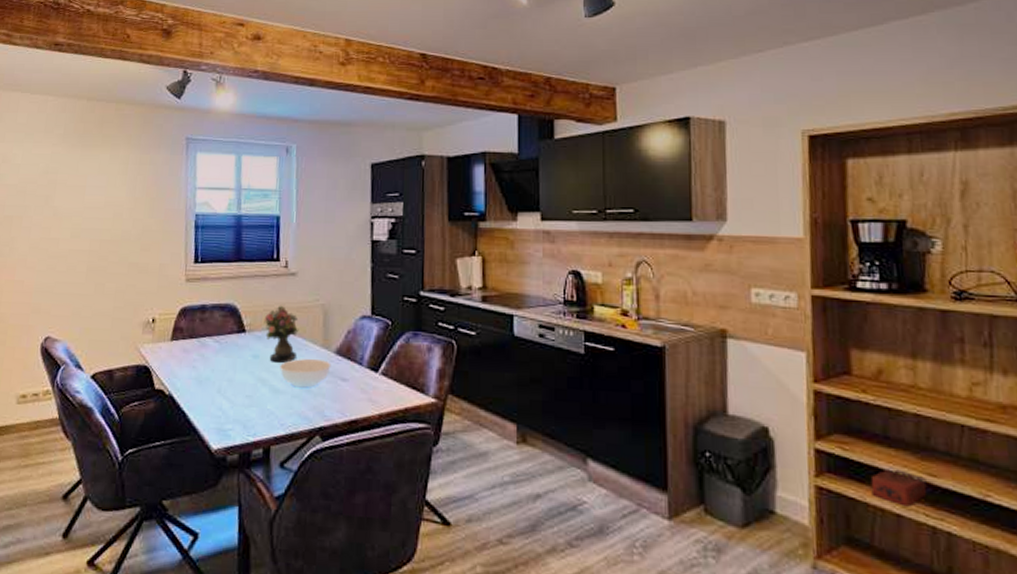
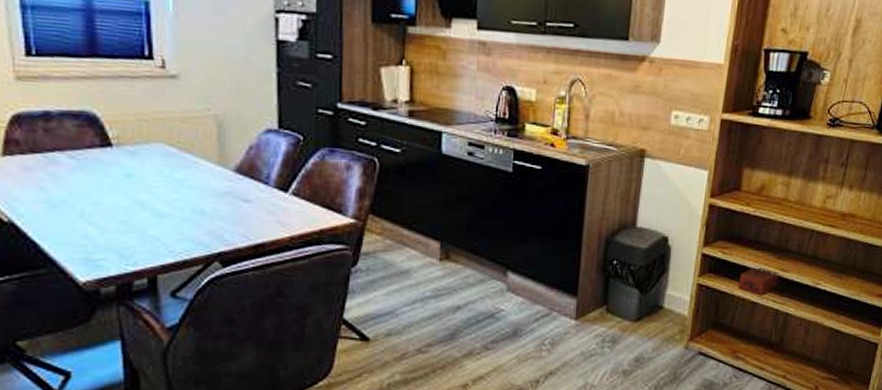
bouquet: present [263,305,299,364] -> none [136,114,186,184]
bowl: present [280,358,331,388] -> none [163,177,230,211]

